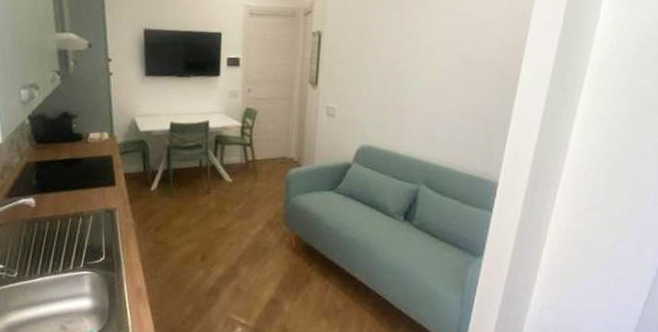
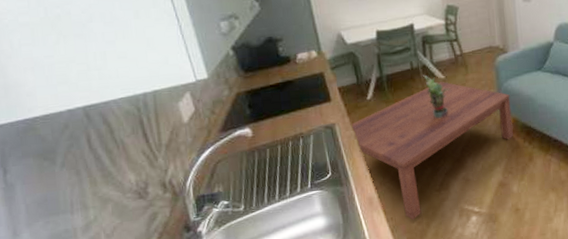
coffee table: none [130,184,297,319] -> present [350,81,513,220]
potted plant: none [210,175,236,222] -> present [423,75,450,119]

